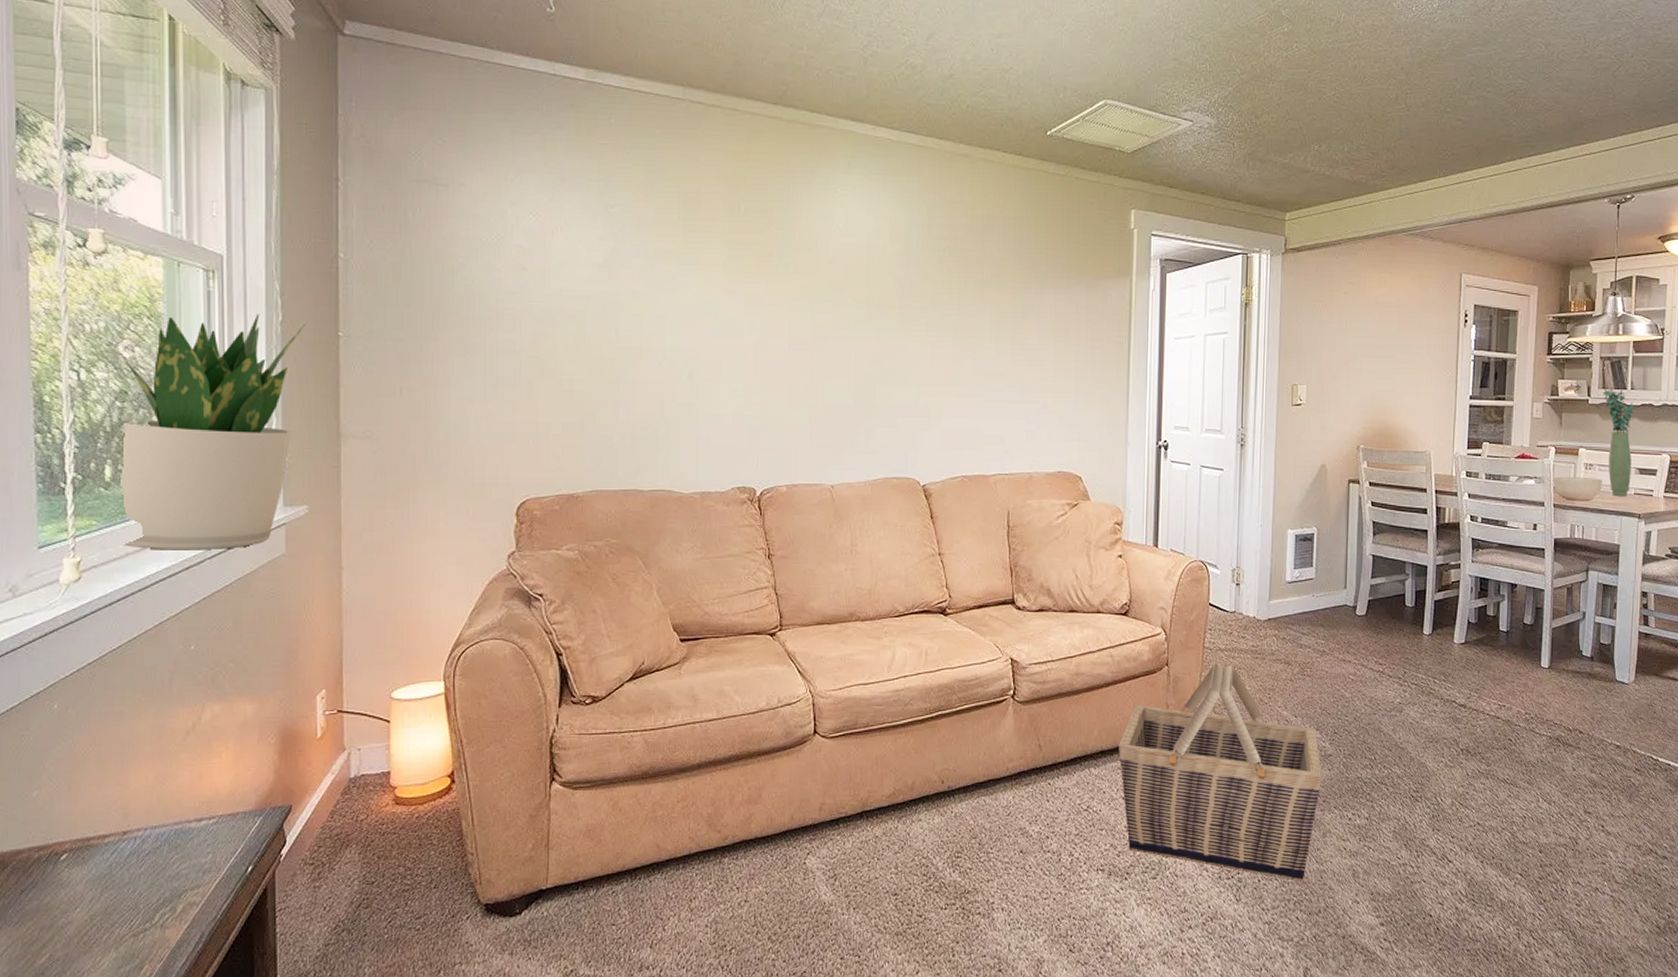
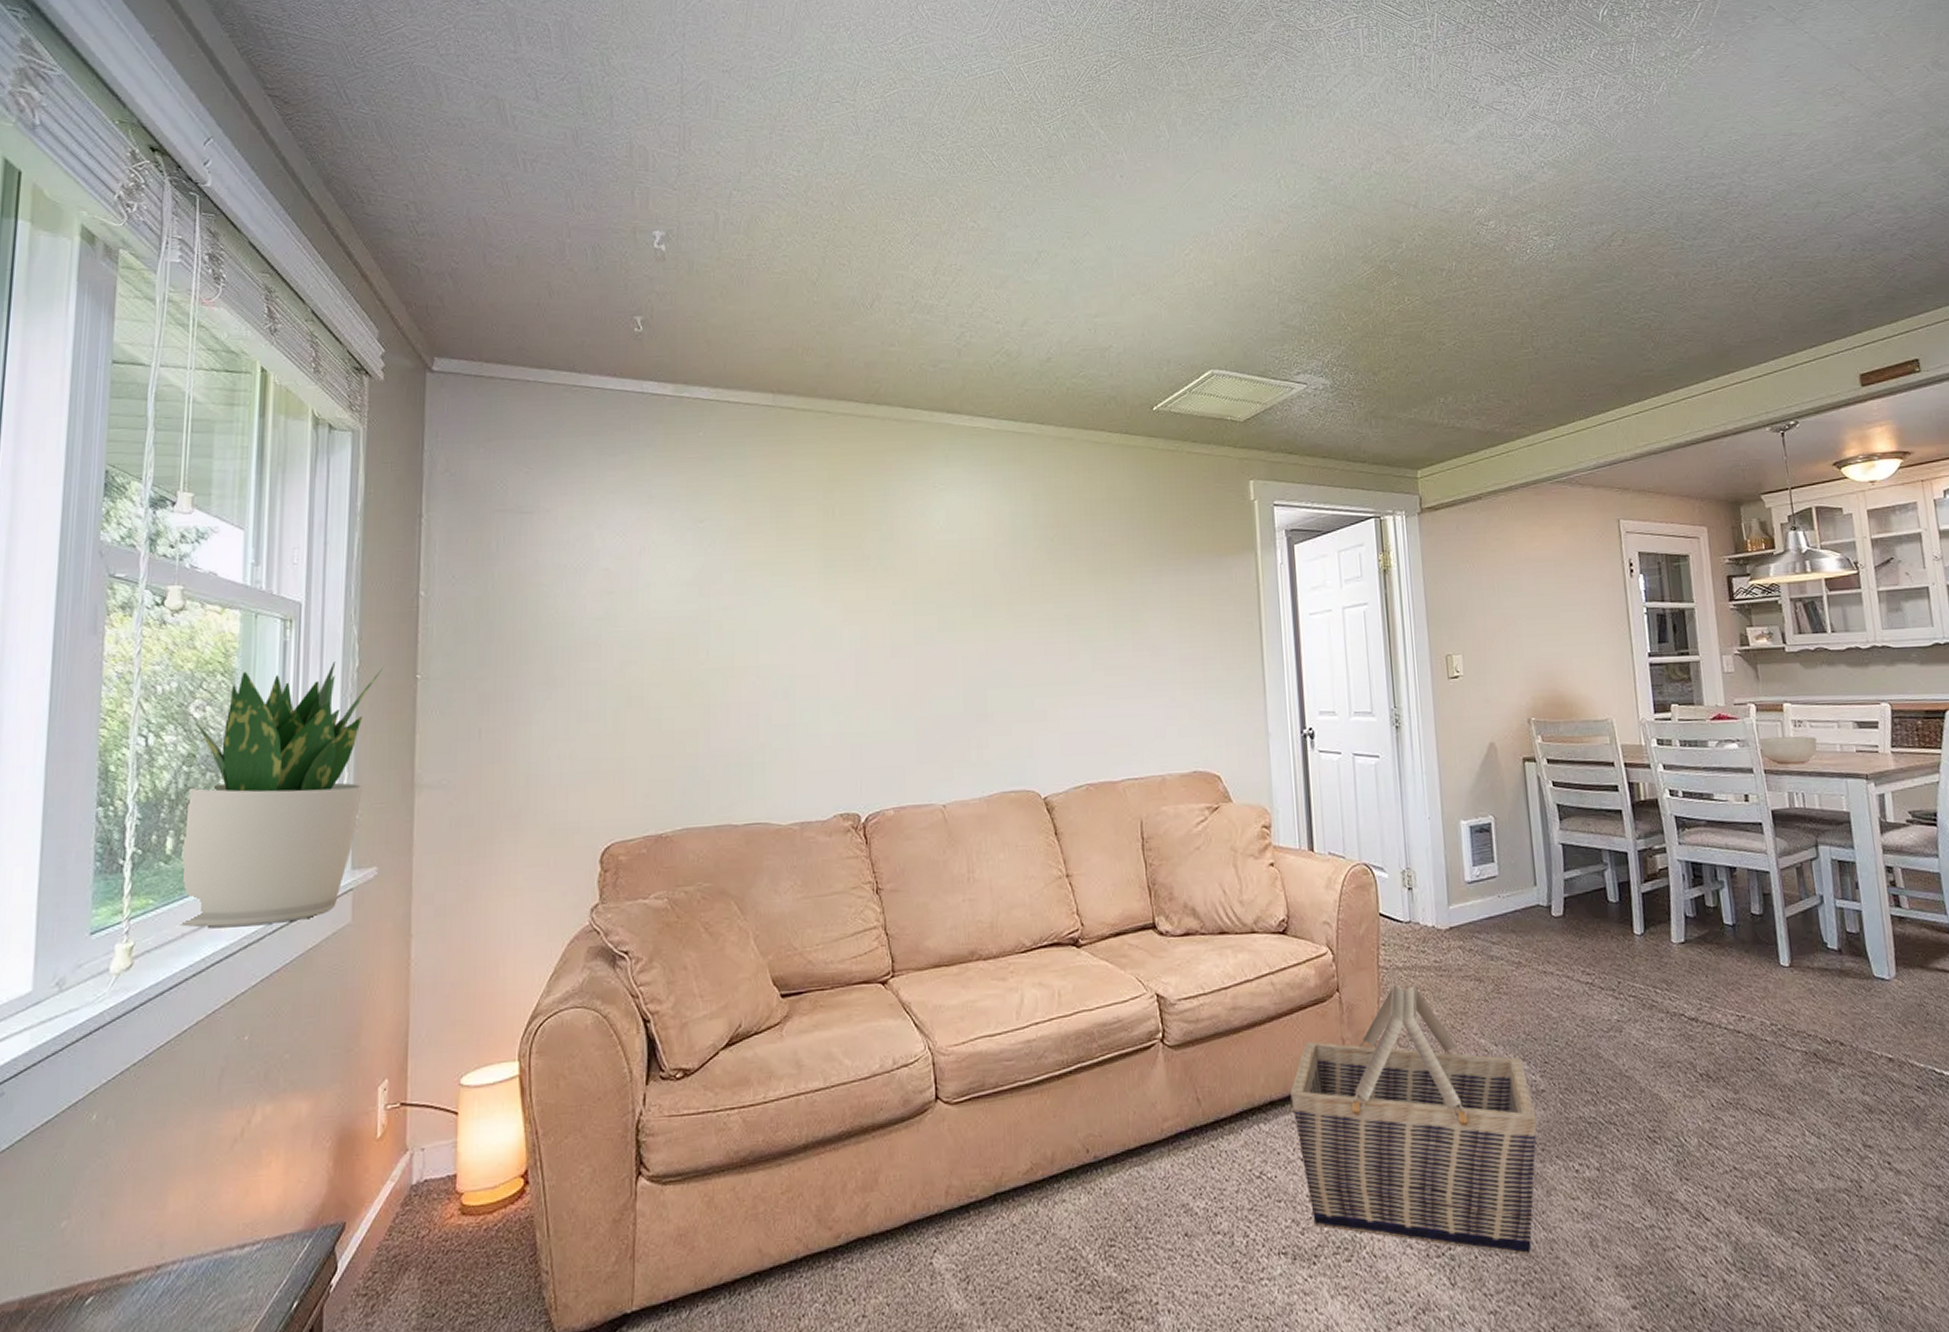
vase: present [1603,386,1634,497] -> none [1799,631,1850,756]

